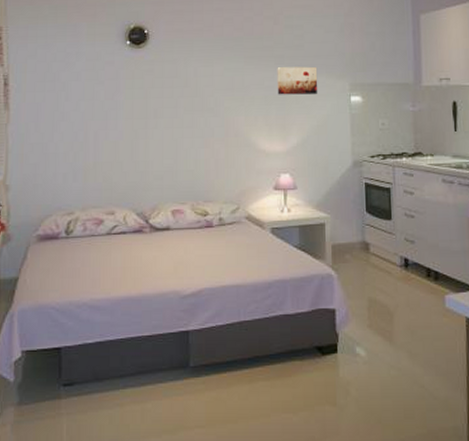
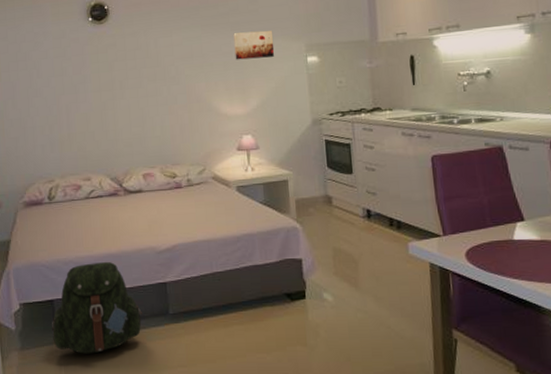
backpack: none [56,305,160,411] -> present [52,261,142,354]

